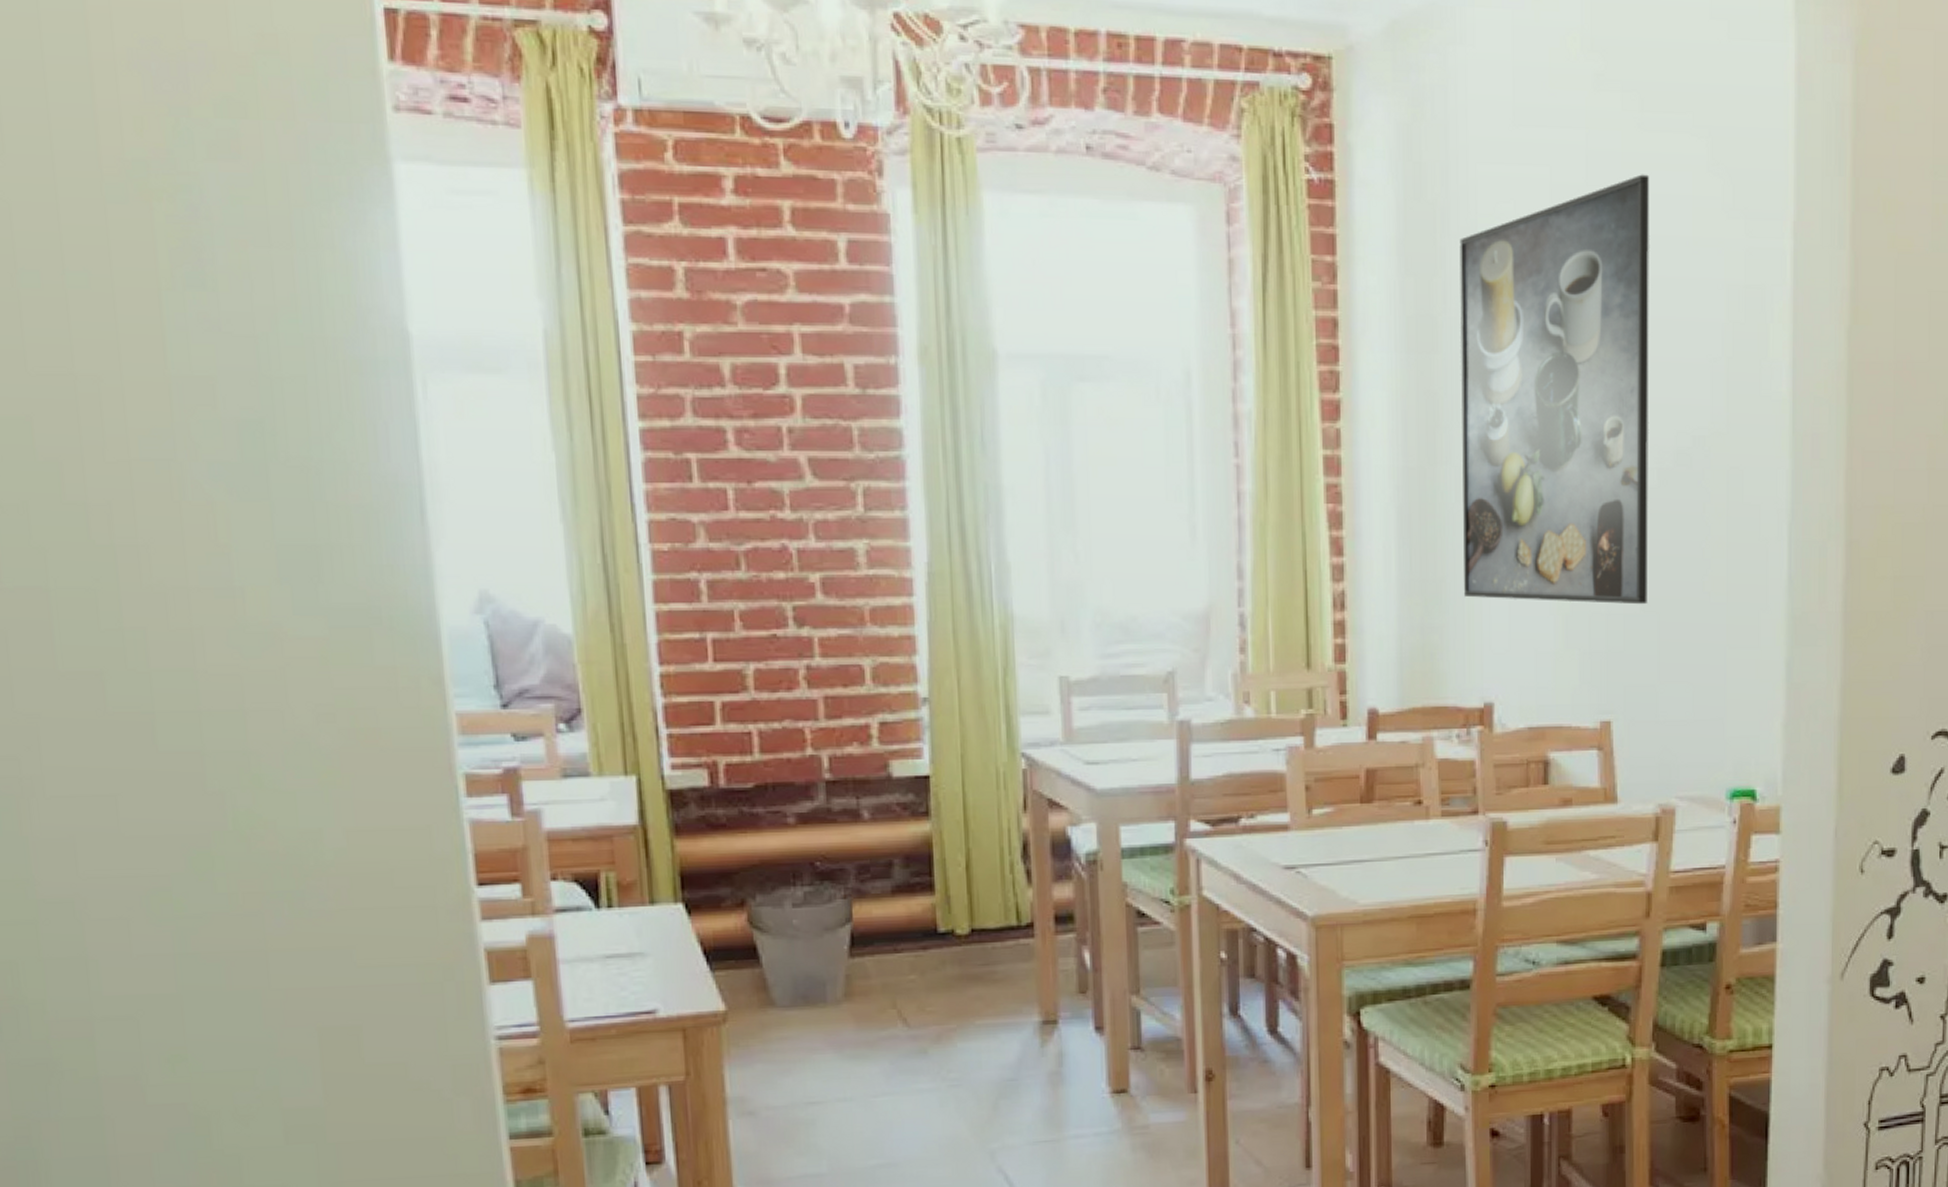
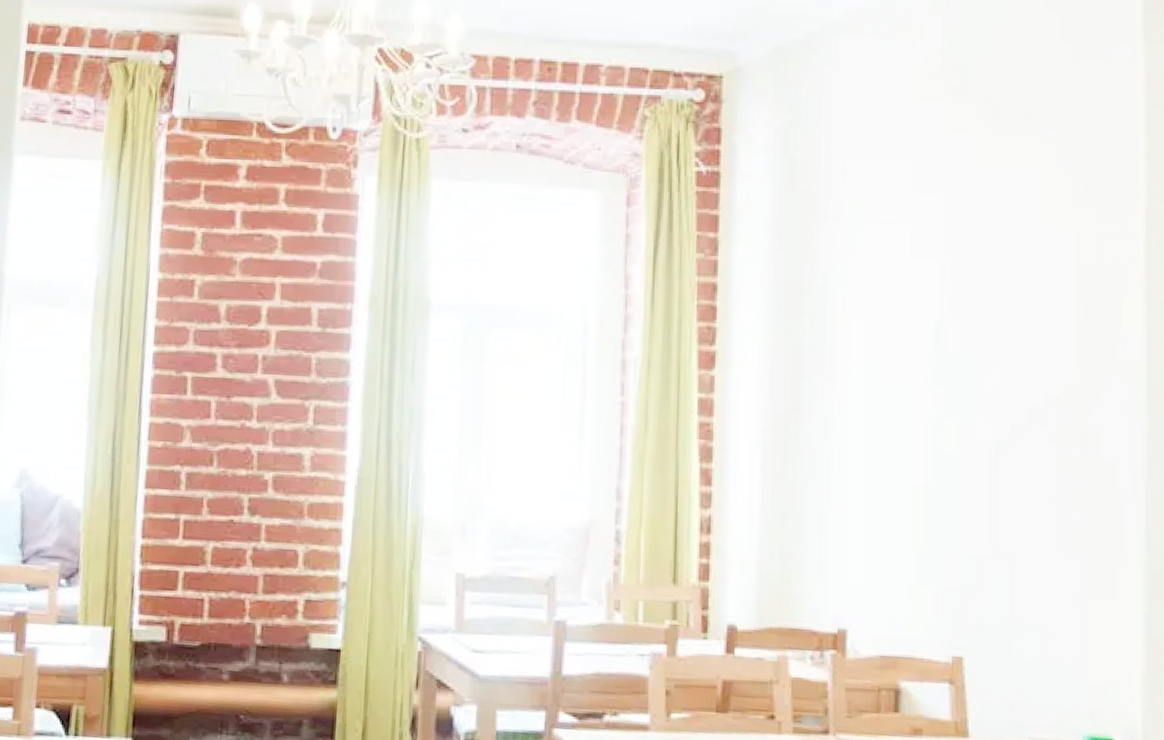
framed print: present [1459,174,1649,605] -> none [822,169,1004,549]

